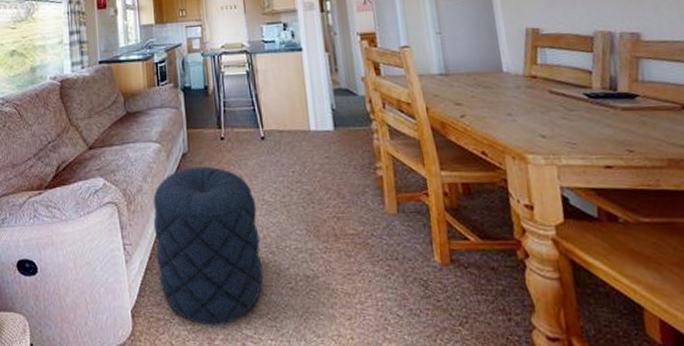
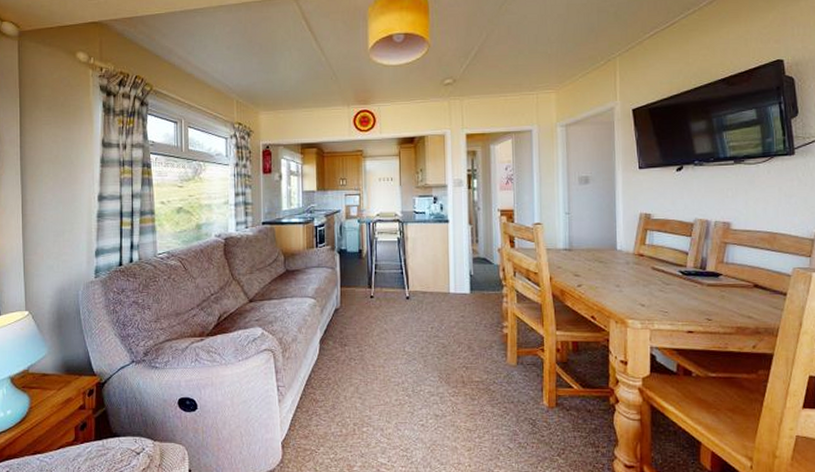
pouf: present [153,166,263,326] -> none [305,320,399,455]

